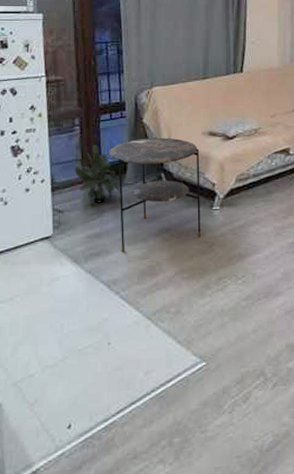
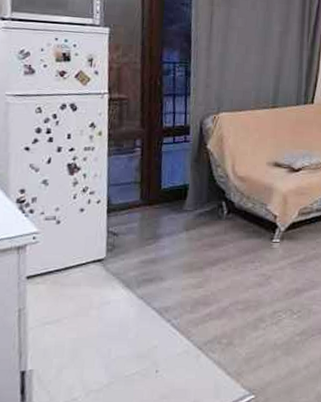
potted plant: present [74,144,121,203] -> none [132,167,180,228]
side table: present [109,137,201,252] -> none [169,164,263,279]

